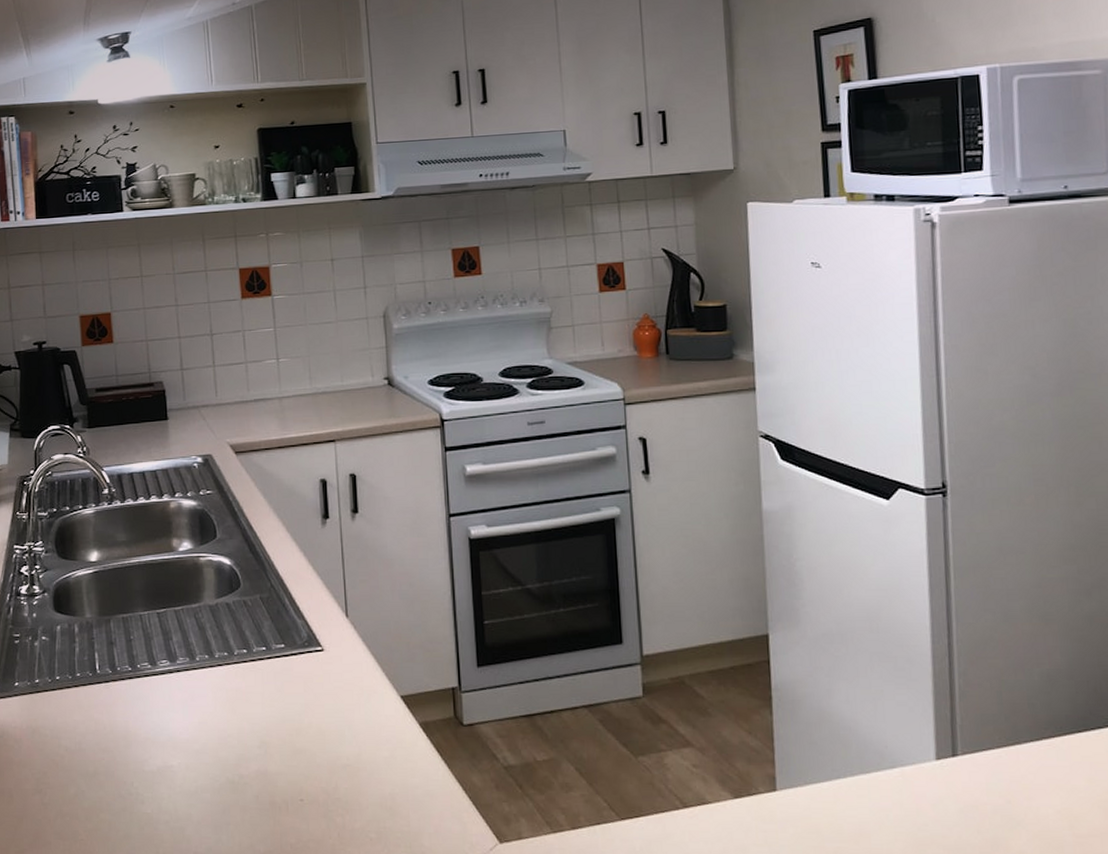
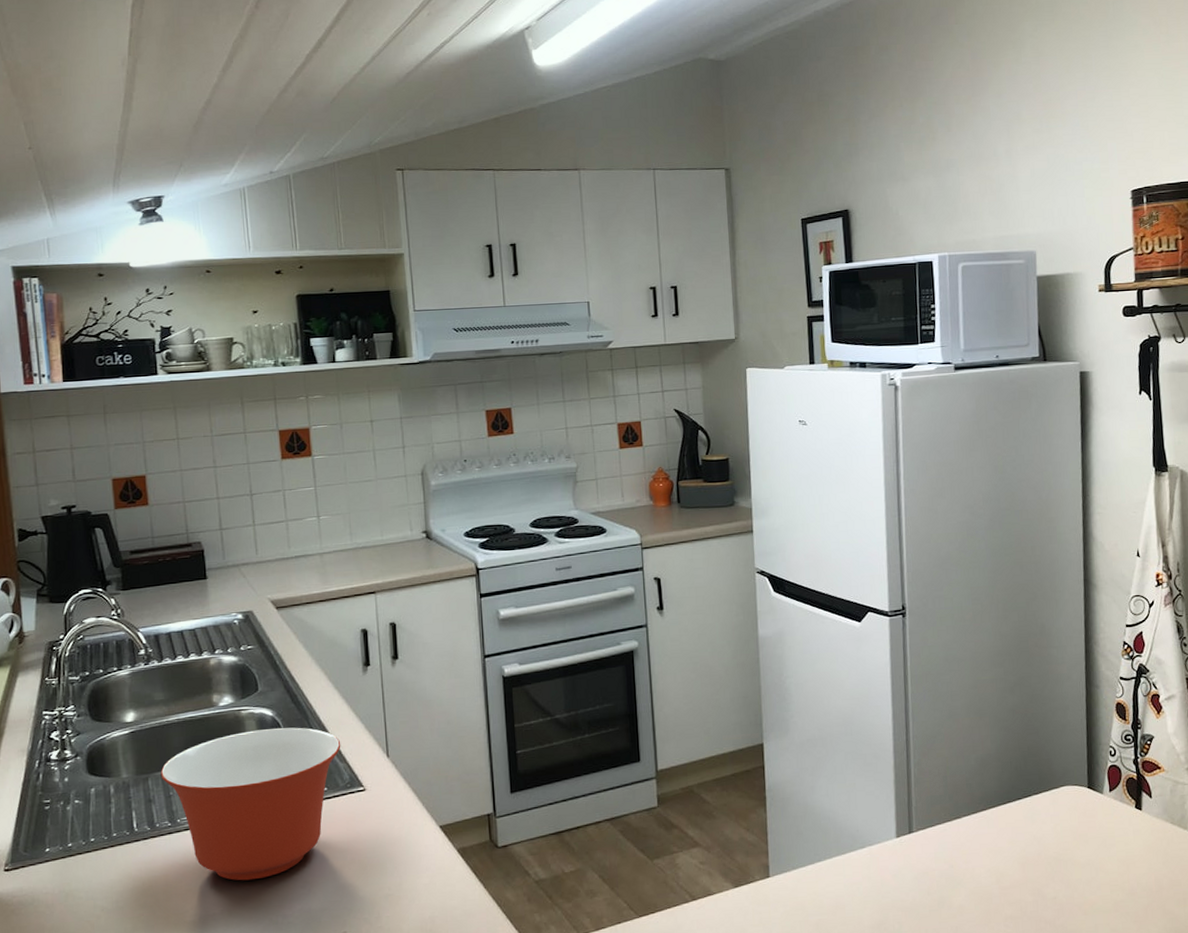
mixing bowl: none [122,578,299,735] -> present [160,727,341,881]

